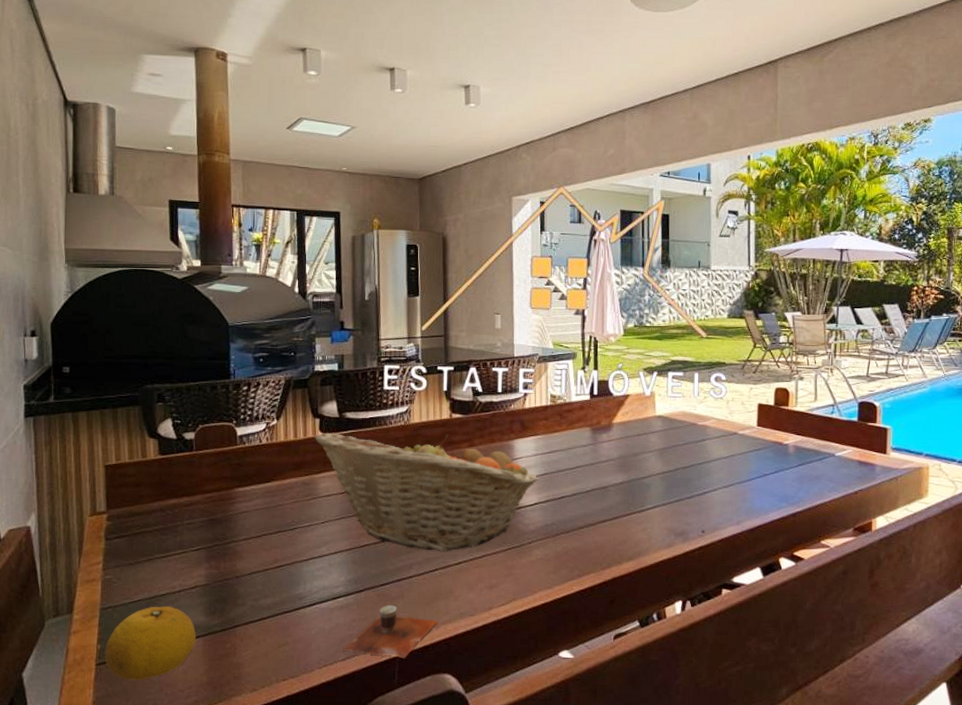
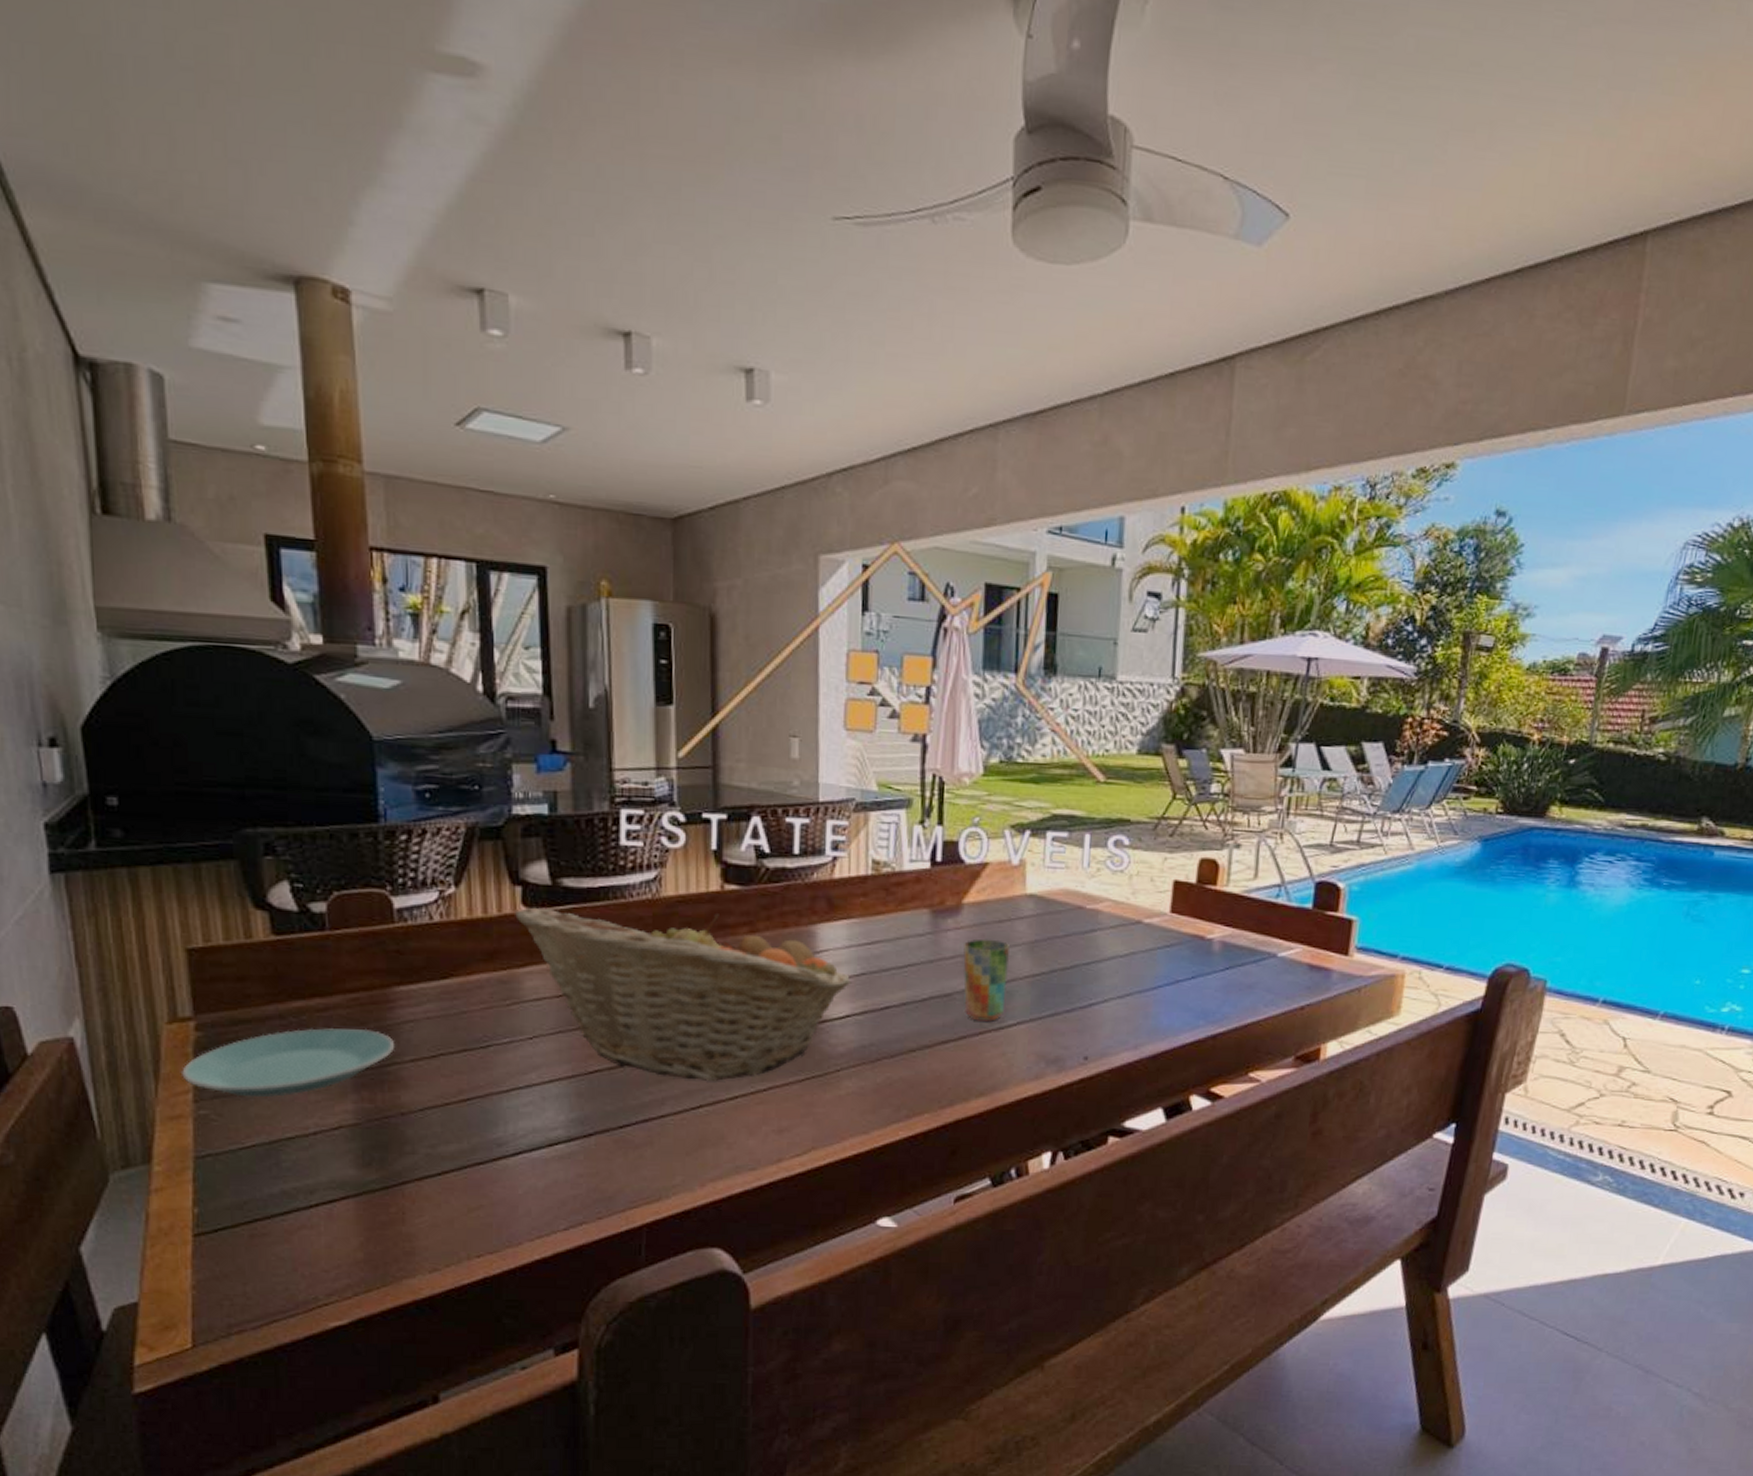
plate: none [96,517,234,567] -> present [182,1028,395,1098]
fruit: present [105,606,196,681] -> none [205,1154,345,1258]
cup: present [342,605,438,659] -> none [564,1155,704,1228]
cup: none [614,447,647,506] -> present [963,939,1010,1022]

